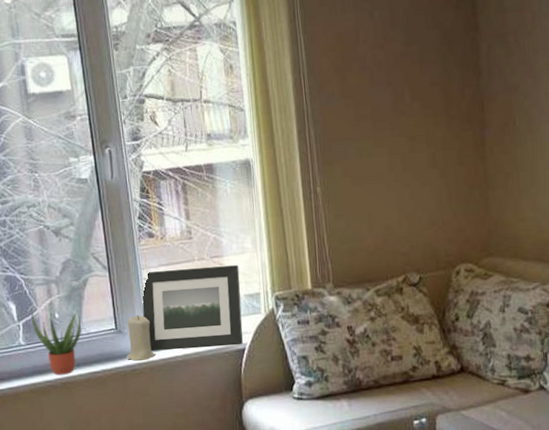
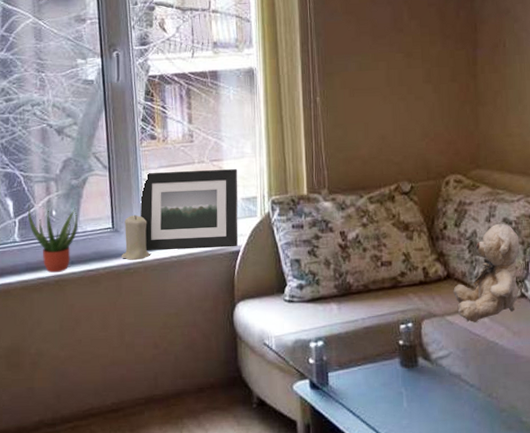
teddy bear: none [467,313,537,417] -> present [453,223,520,323]

